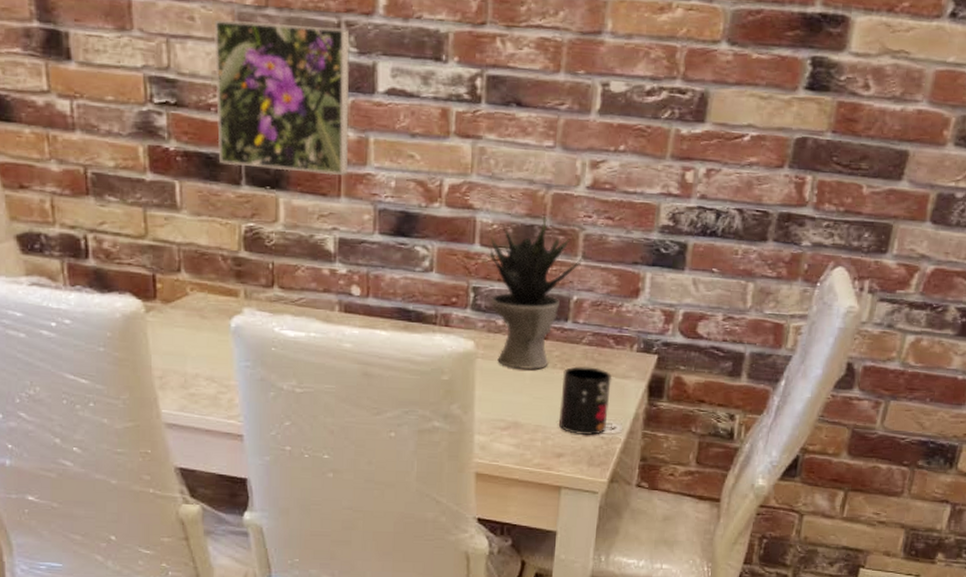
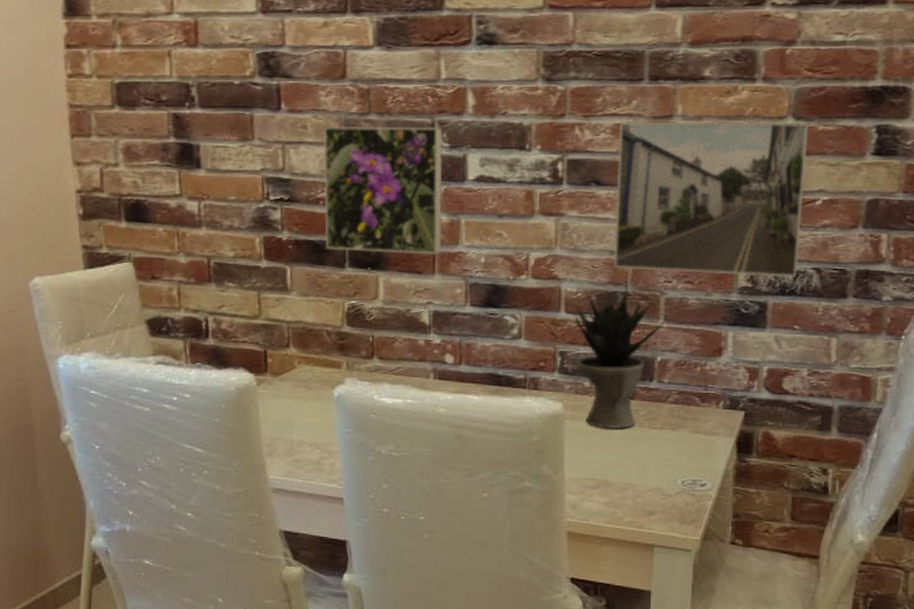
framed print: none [531,35,744,218] -> present [613,121,810,278]
mug: present [558,366,612,435] -> none [648,424,700,492]

